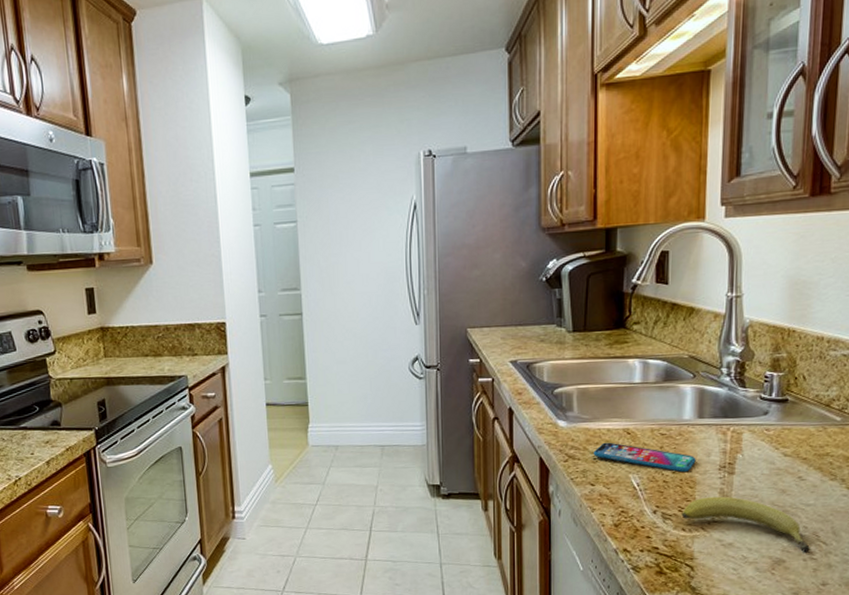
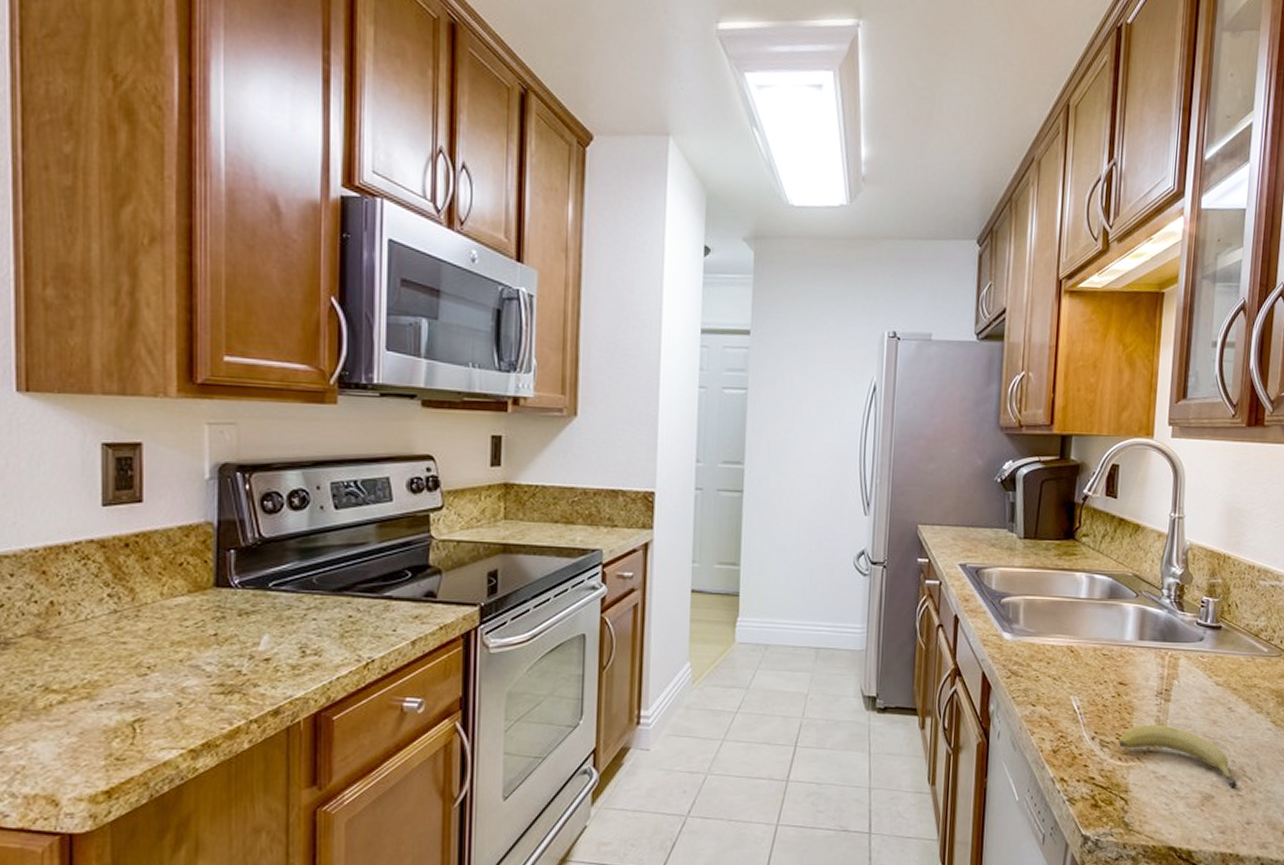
smartphone: present [593,442,696,473] -> none [1036,659,1135,697]

